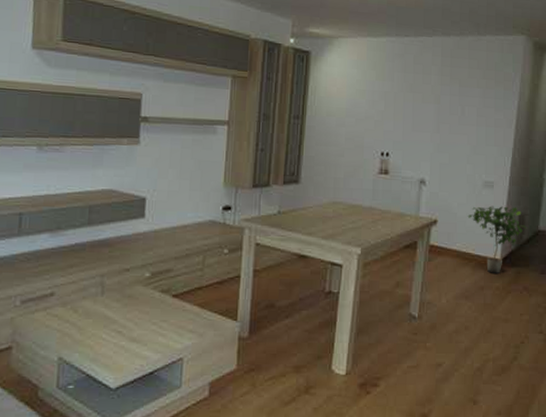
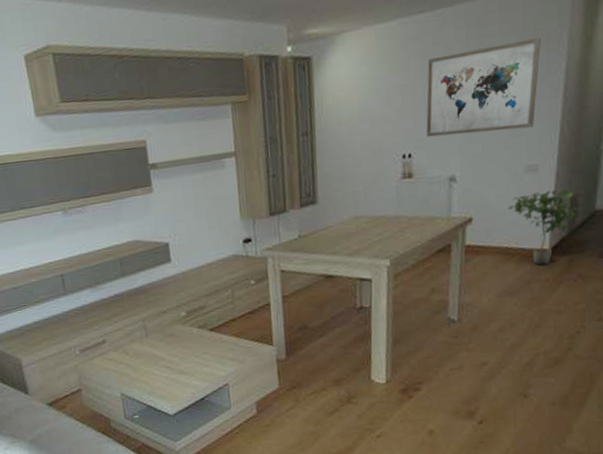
wall art: none [403,74,499,149] -> present [426,38,541,138]

